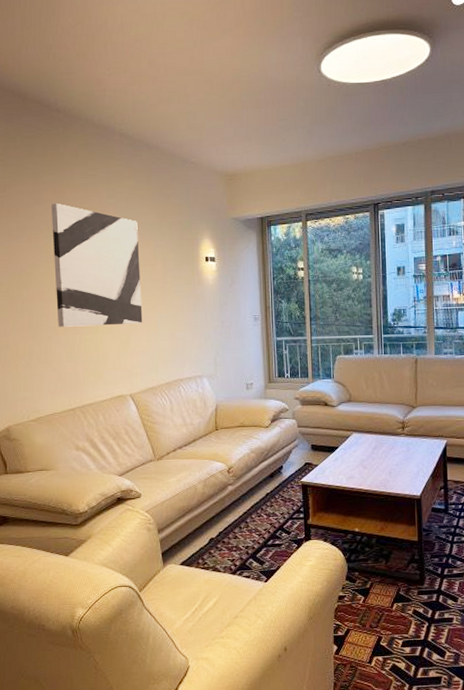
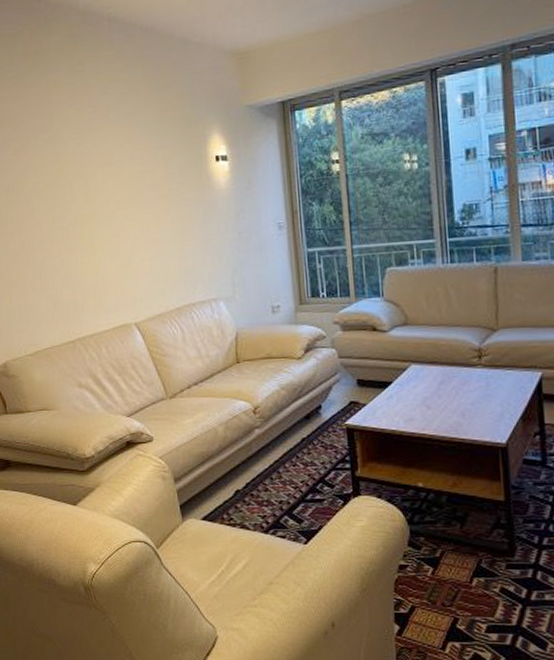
wall art: present [51,203,143,327] -> none [37,107,146,249]

